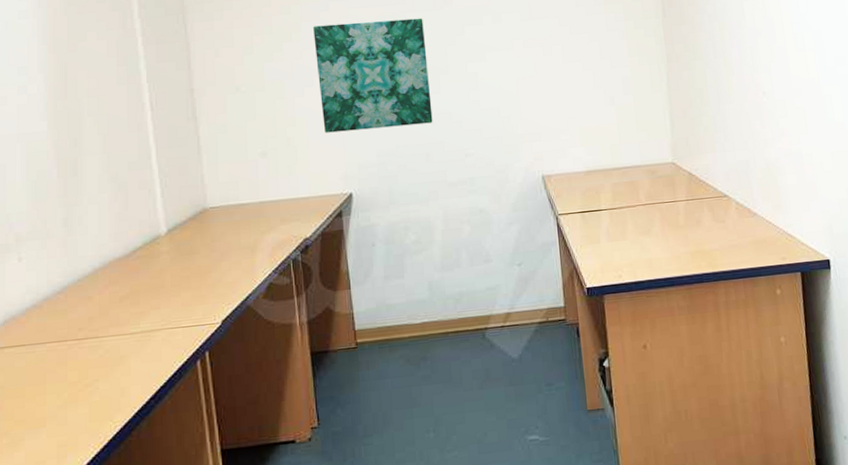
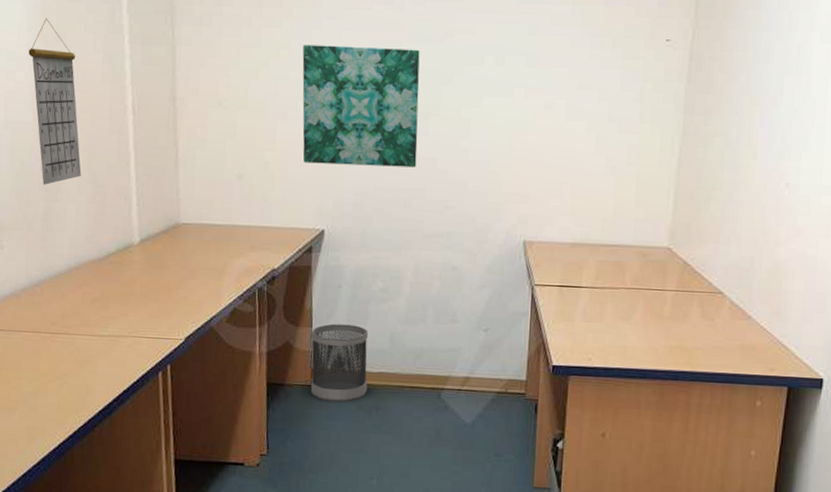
calendar: none [40,31,101,190] -> present [28,18,82,185]
wastebasket: none [350,280,413,361] -> present [310,323,368,403]

